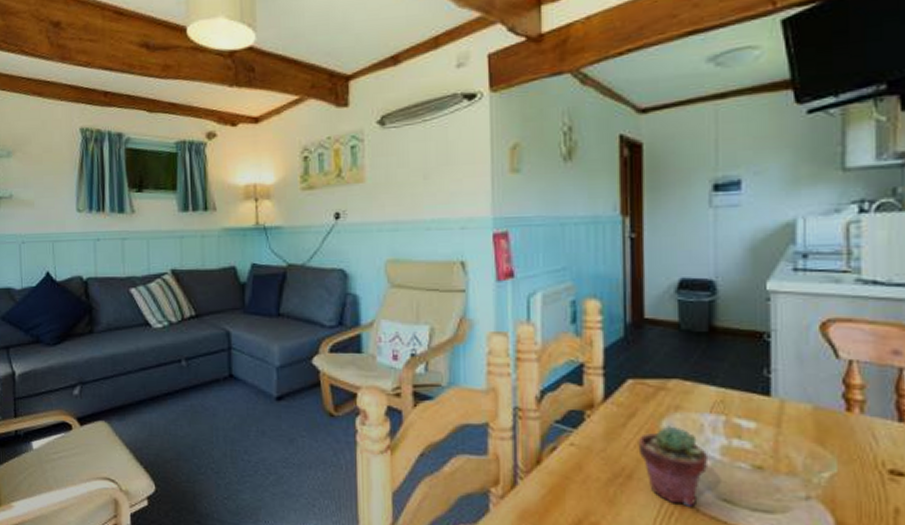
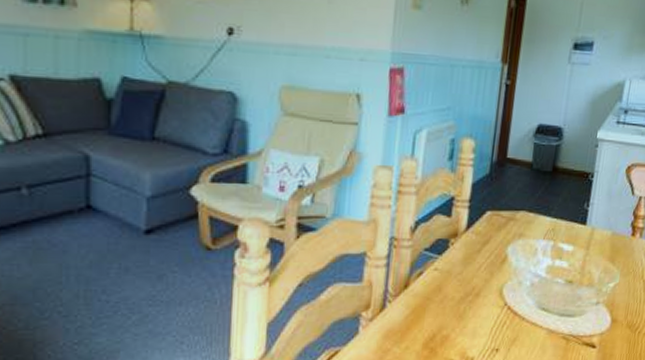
potted succulent: present [638,426,709,507] -> none [487,250,538,316]

